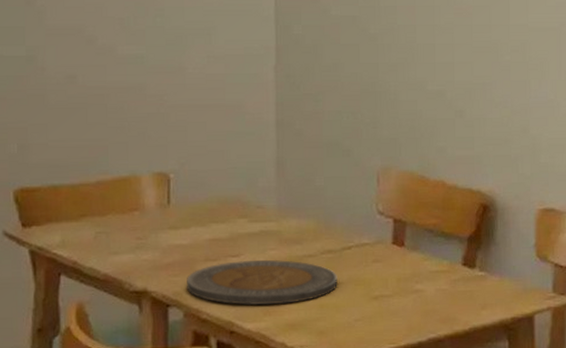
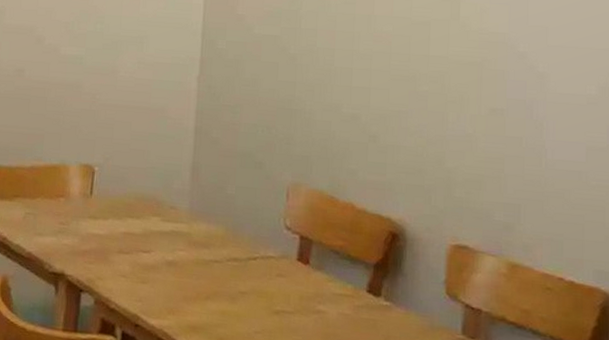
plate: present [187,260,338,305] -> none [100,256,241,306]

